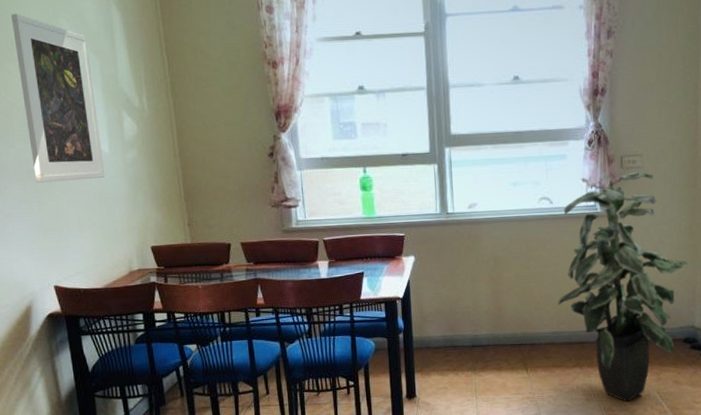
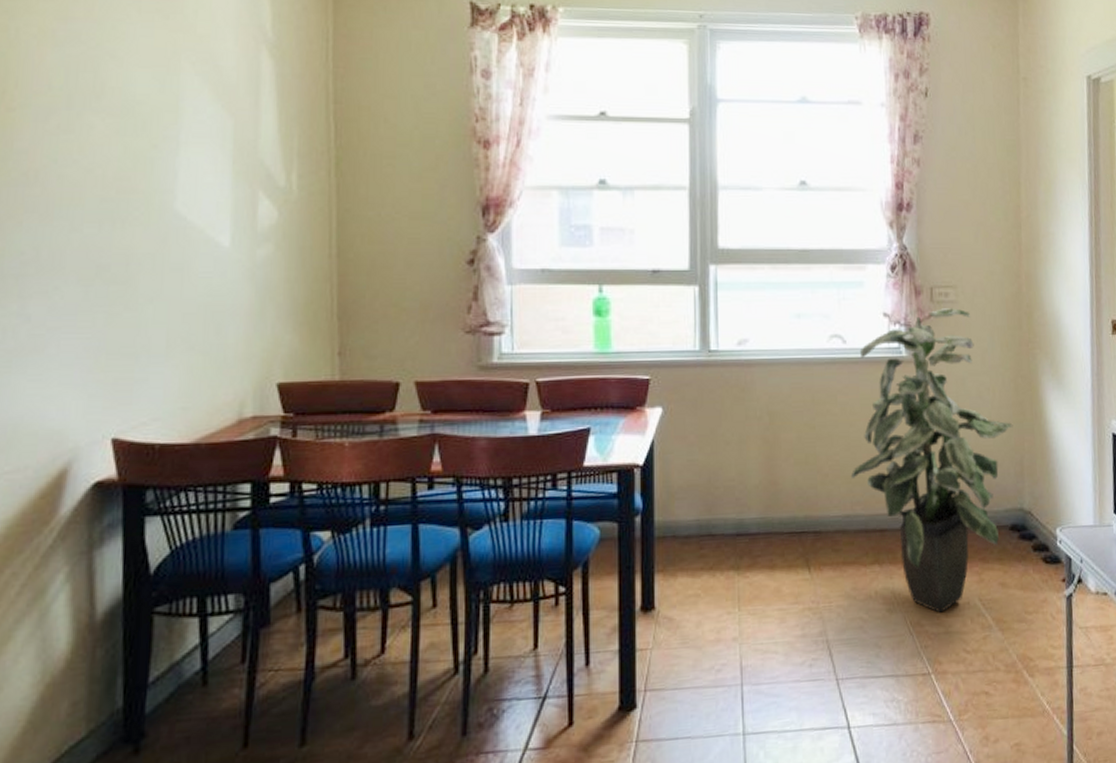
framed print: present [10,14,104,183] -> none [106,49,220,284]

